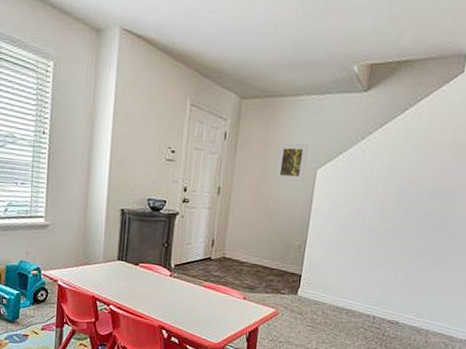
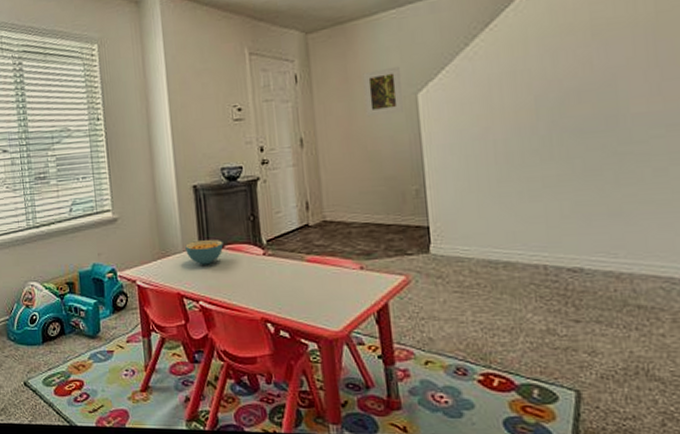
cereal bowl: none [105,255,139,277] -> present [185,239,224,265]

